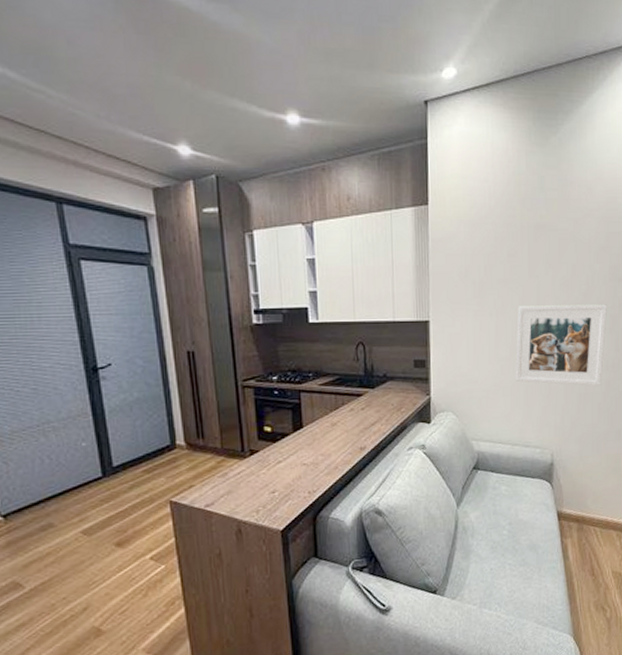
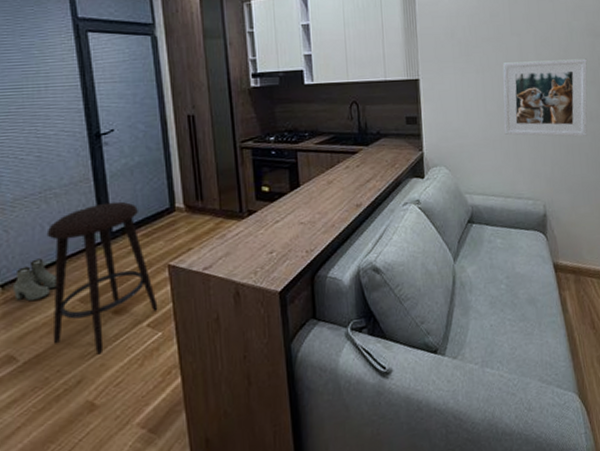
boots: none [14,491,59,532] -> present [12,258,57,302]
stool: none [46,437,161,584] -> present [46,201,158,355]

